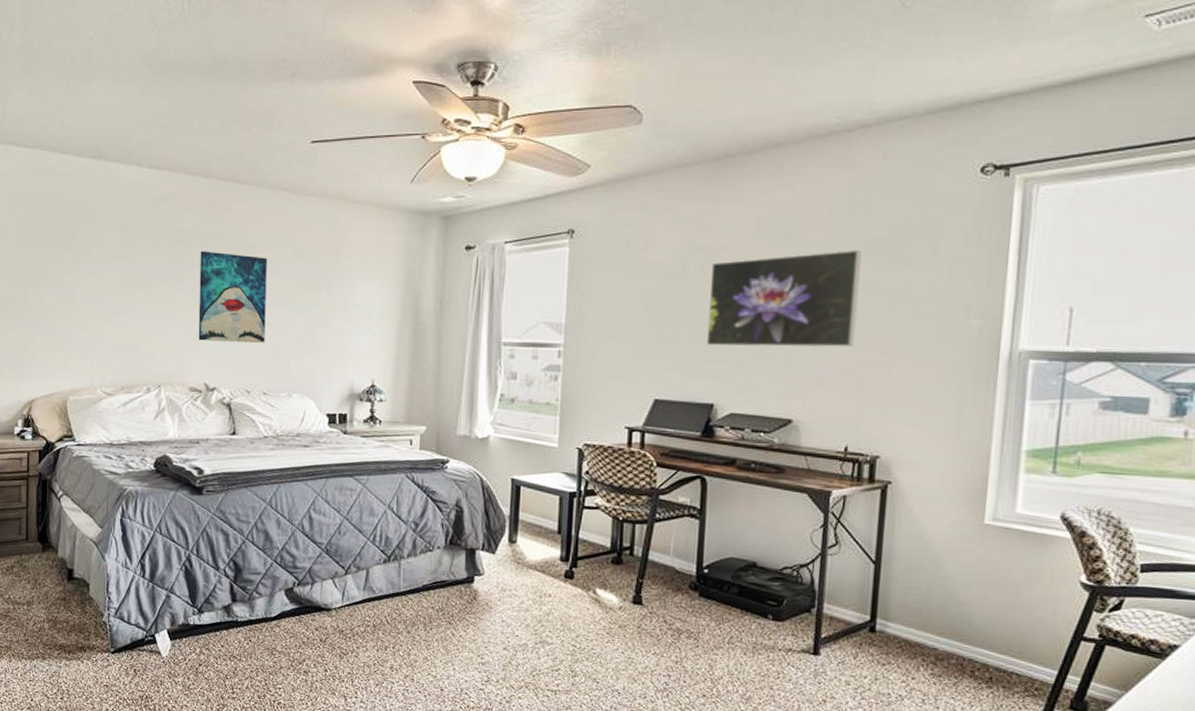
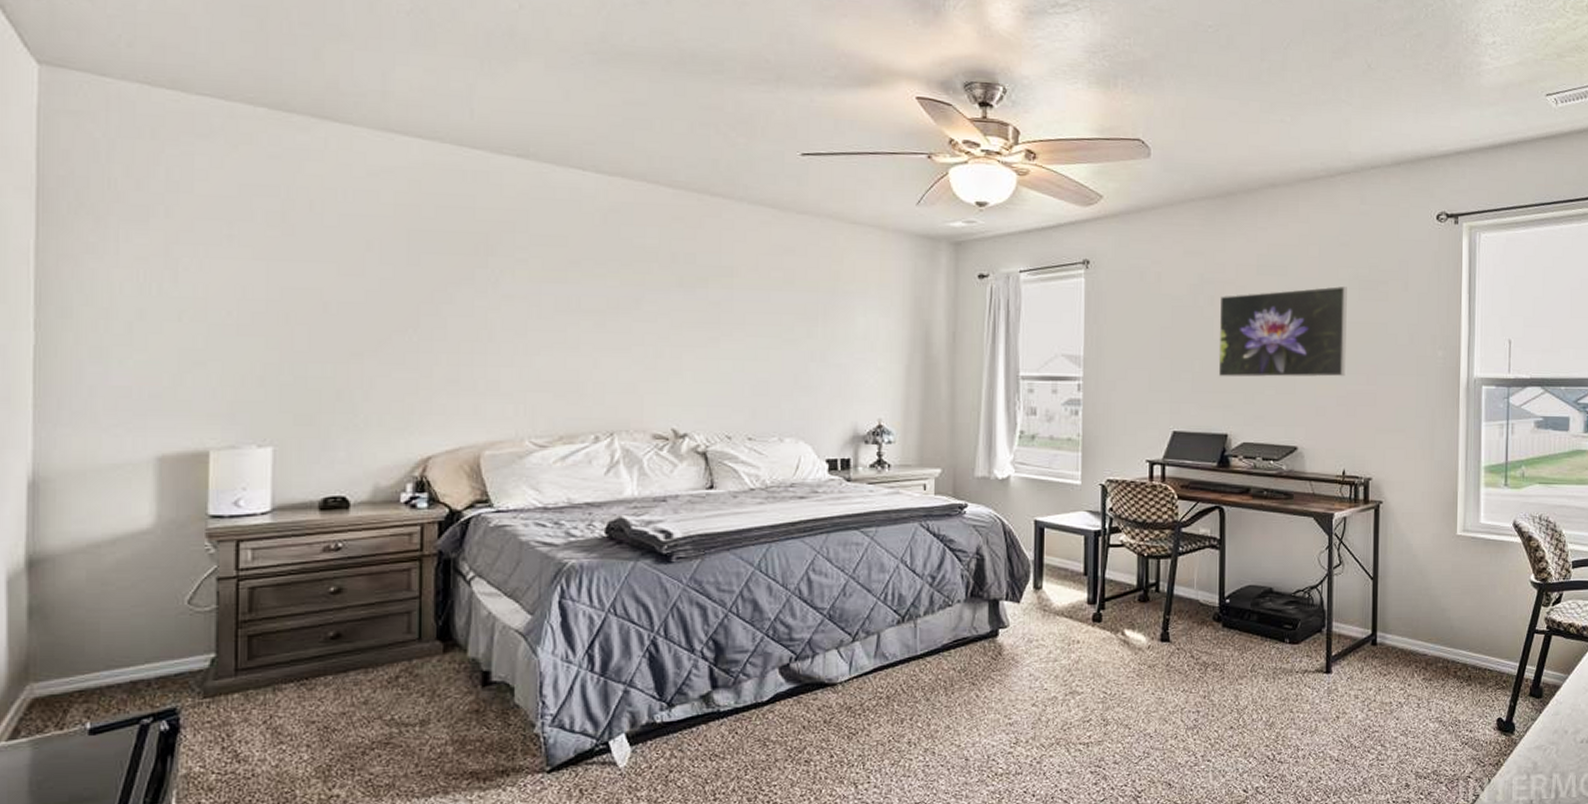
wall art: present [198,251,267,343] -> none [663,272,751,380]

